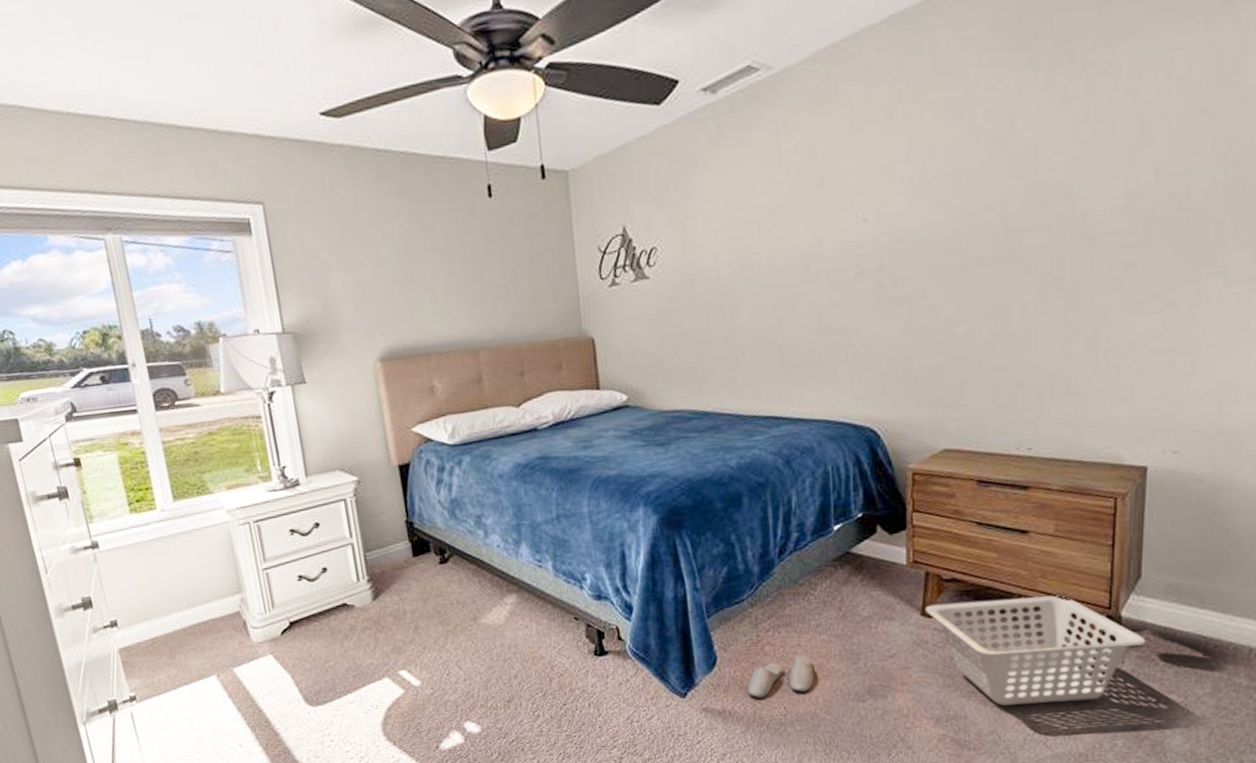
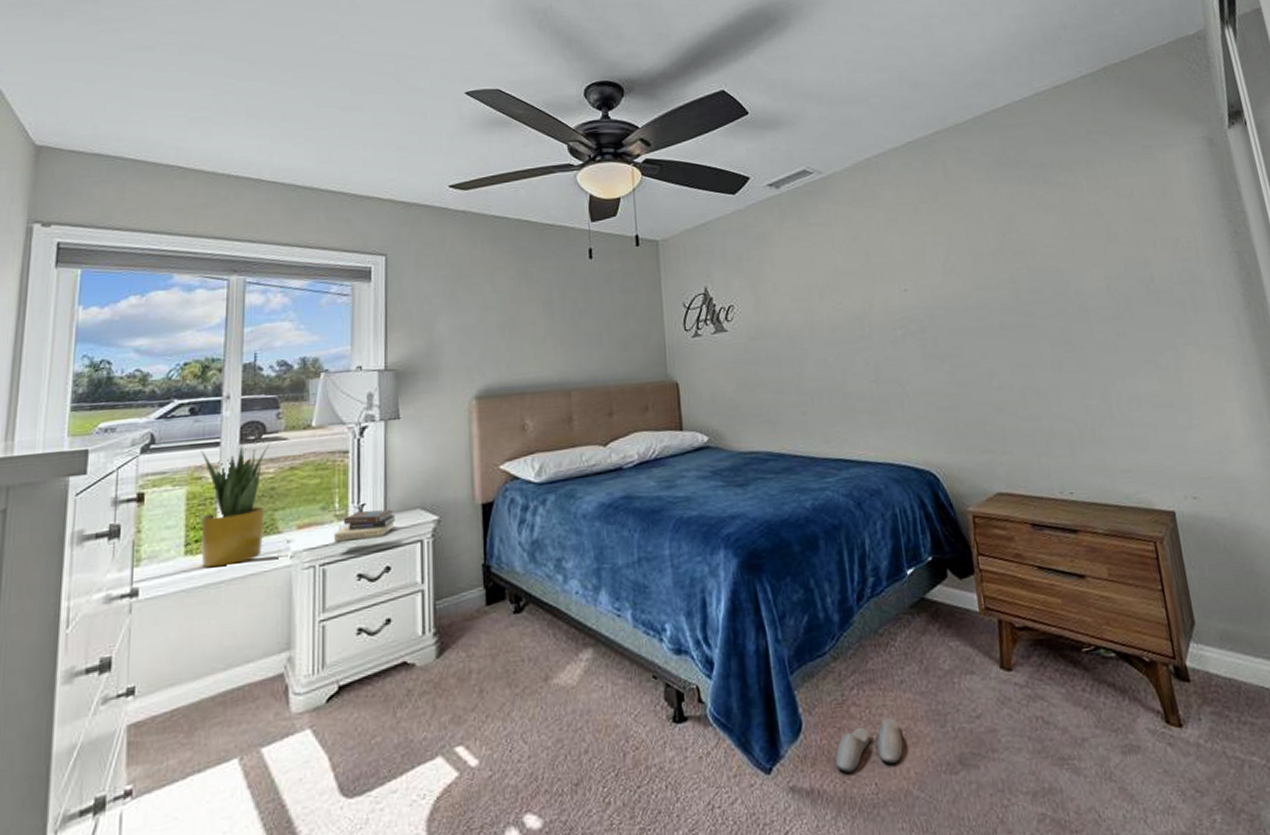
planter: none [121,407,199,524] -> present [201,440,270,568]
books: none [261,471,318,501] -> present [333,509,395,542]
laundry basket: present [925,595,1146,706] -> none [1003,644,1216,775]

